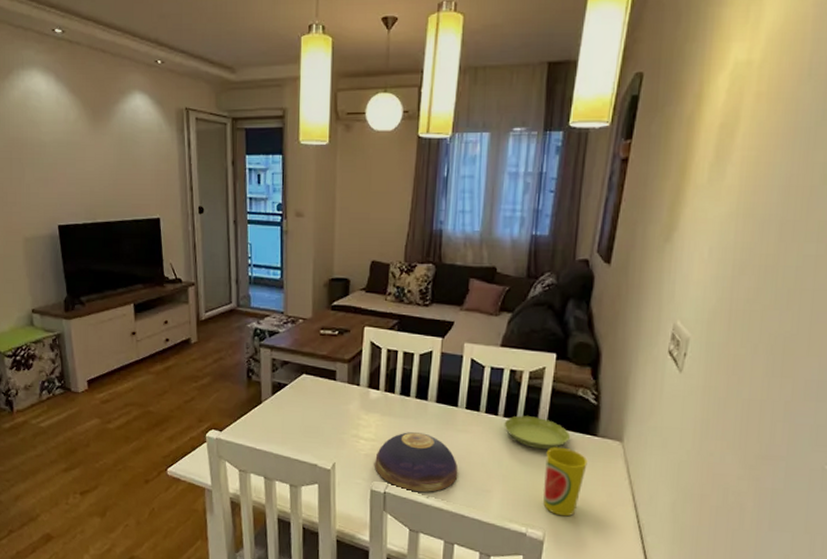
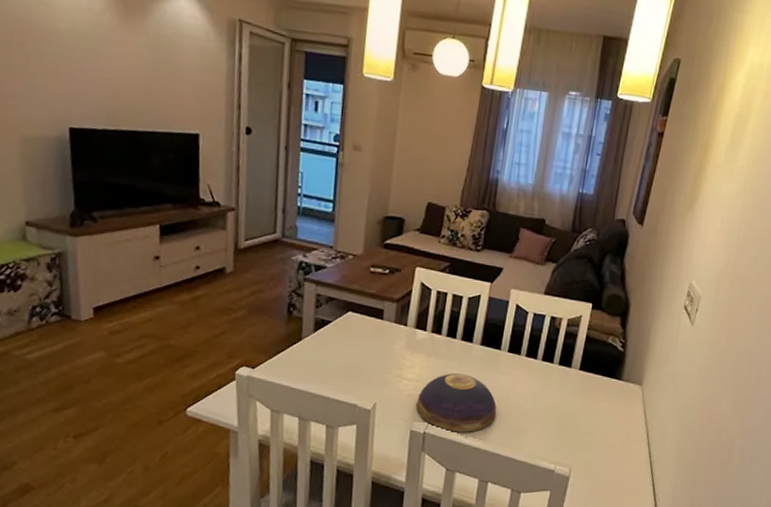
saucer: present [504,415,571,450] -> none [541,360,599,392]
cup: present [543,447,588,517] -> none [571,389,612,454]

